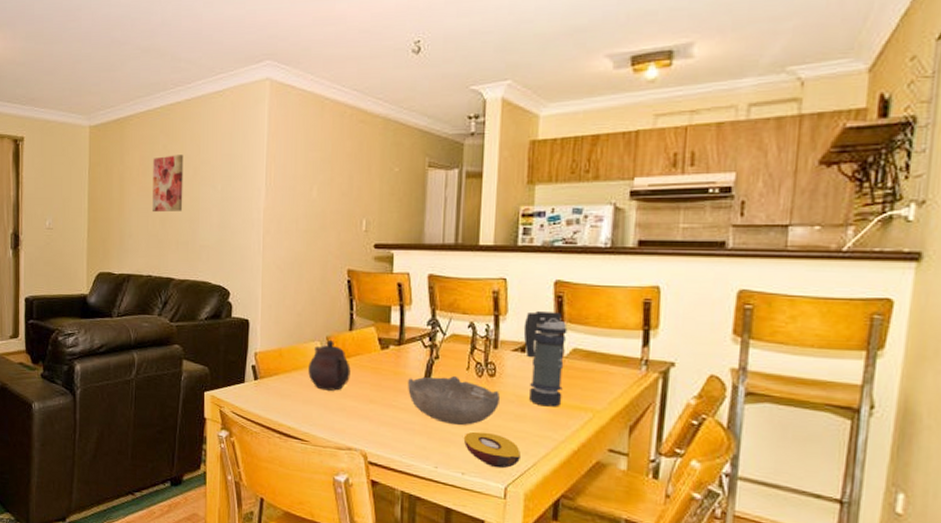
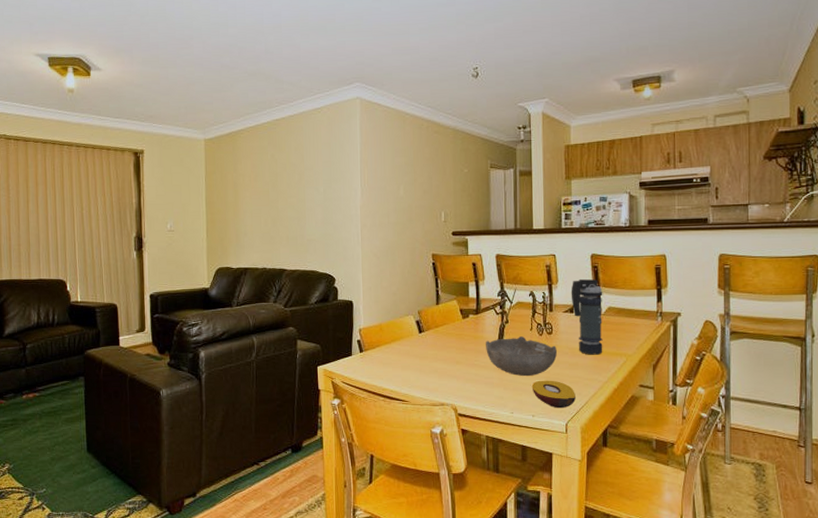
wall art: present [153,155,184,213] -> none [263,162,291,213]
teapot: present [308,339,351,391] -> none [405,313,439,356]

